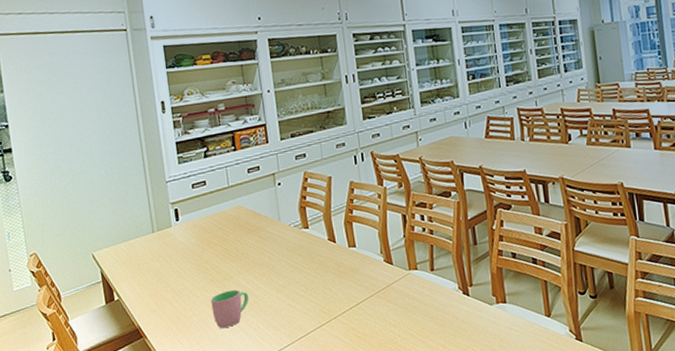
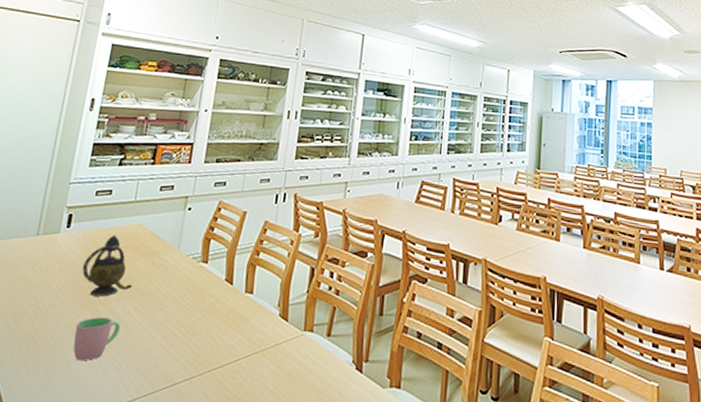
teapot: none [200,219,248,274] -> present [82,235,132,297]

